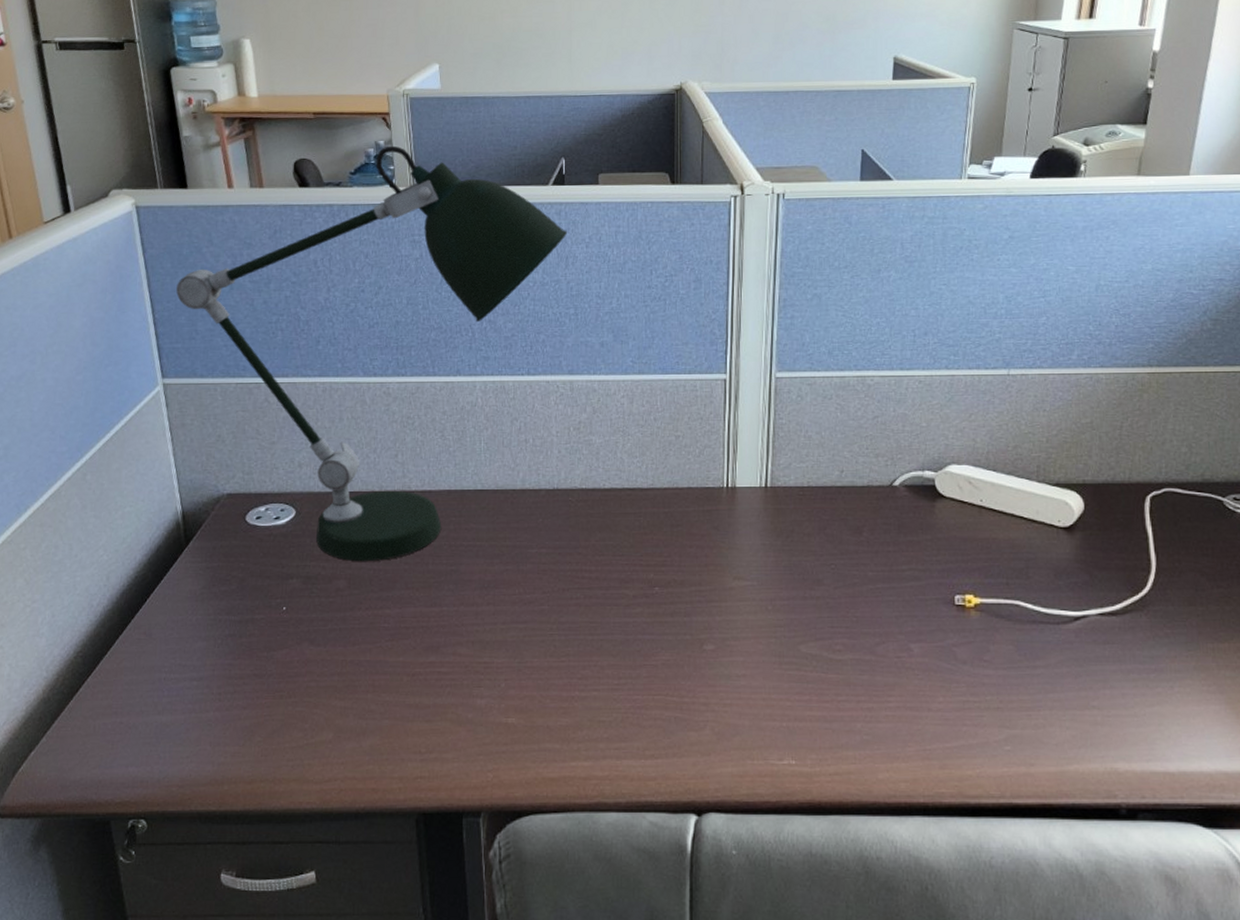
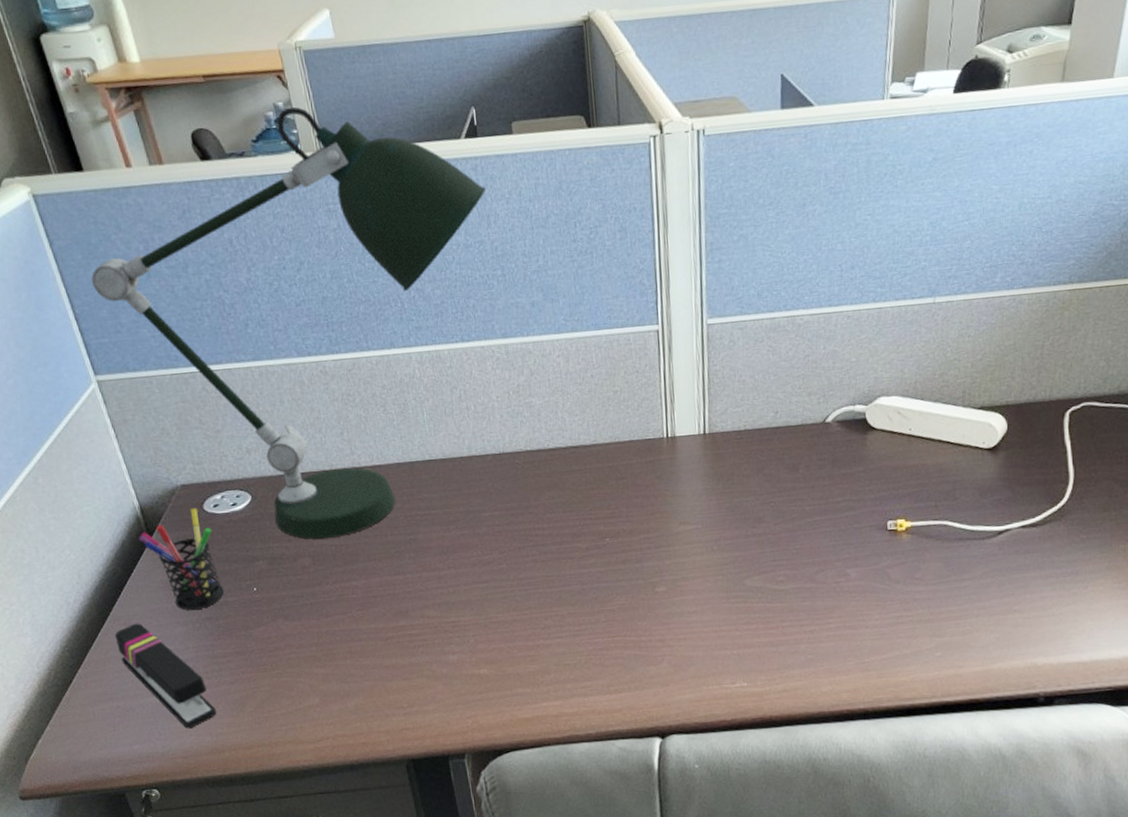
stapler: none [132,633,223,755] -> present [115,623,217,729]
pen holder: none [174,518,252,624] -> present [138,508,224,610]

